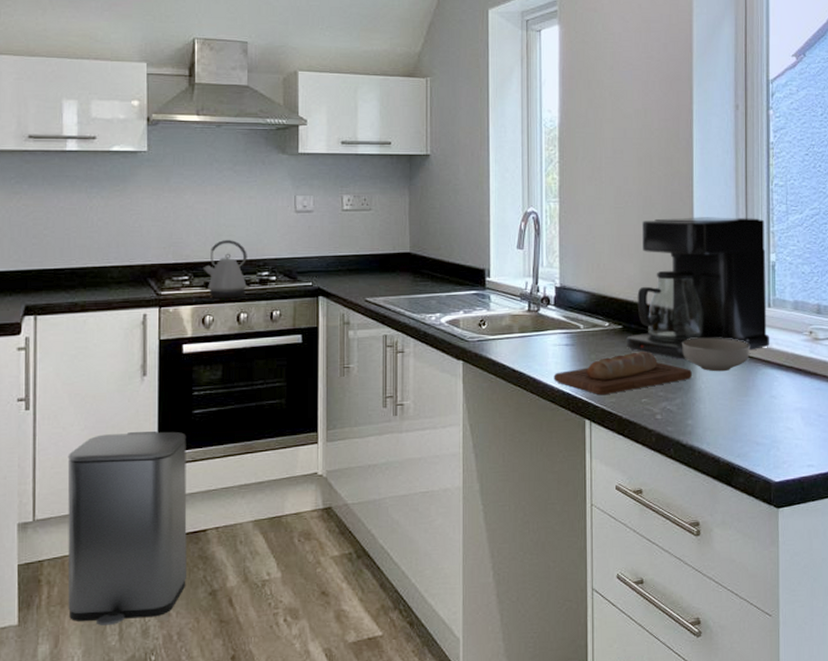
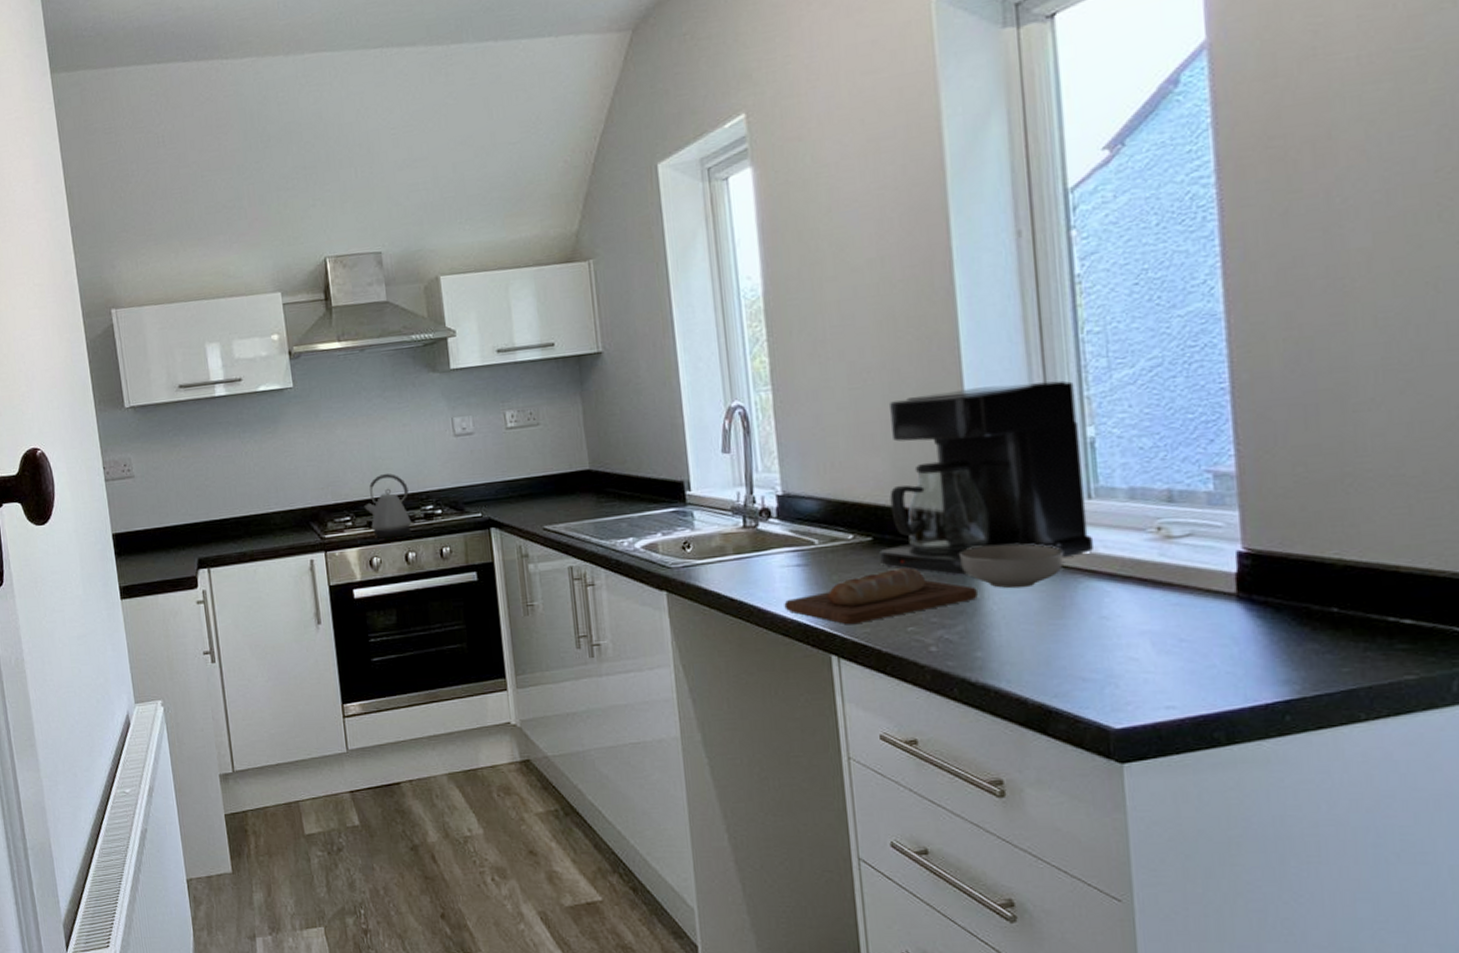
pedal bin: present [67,431,187,625] -> none [256,680,386,877]

